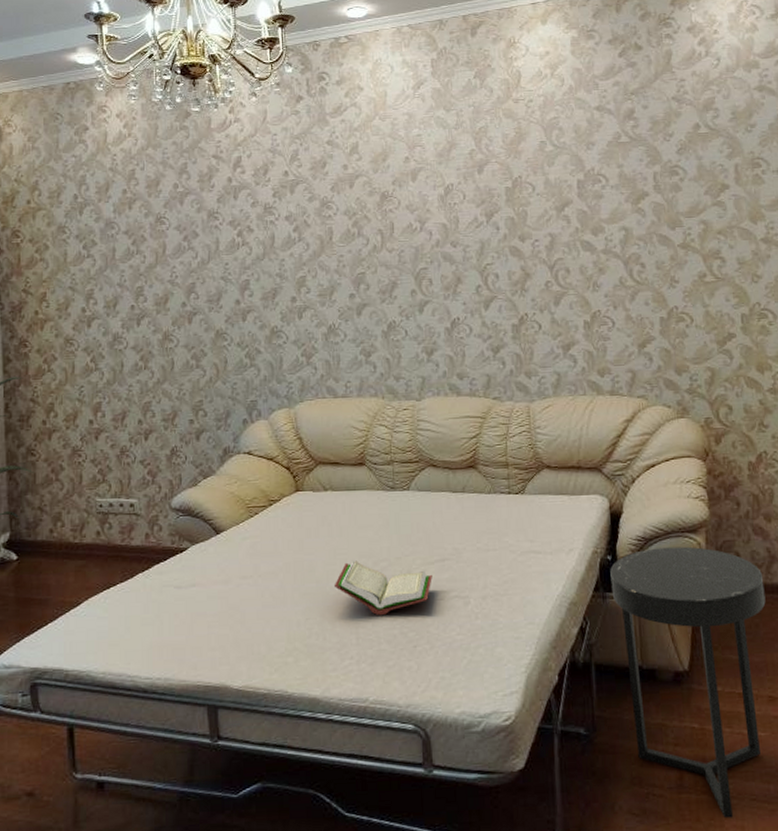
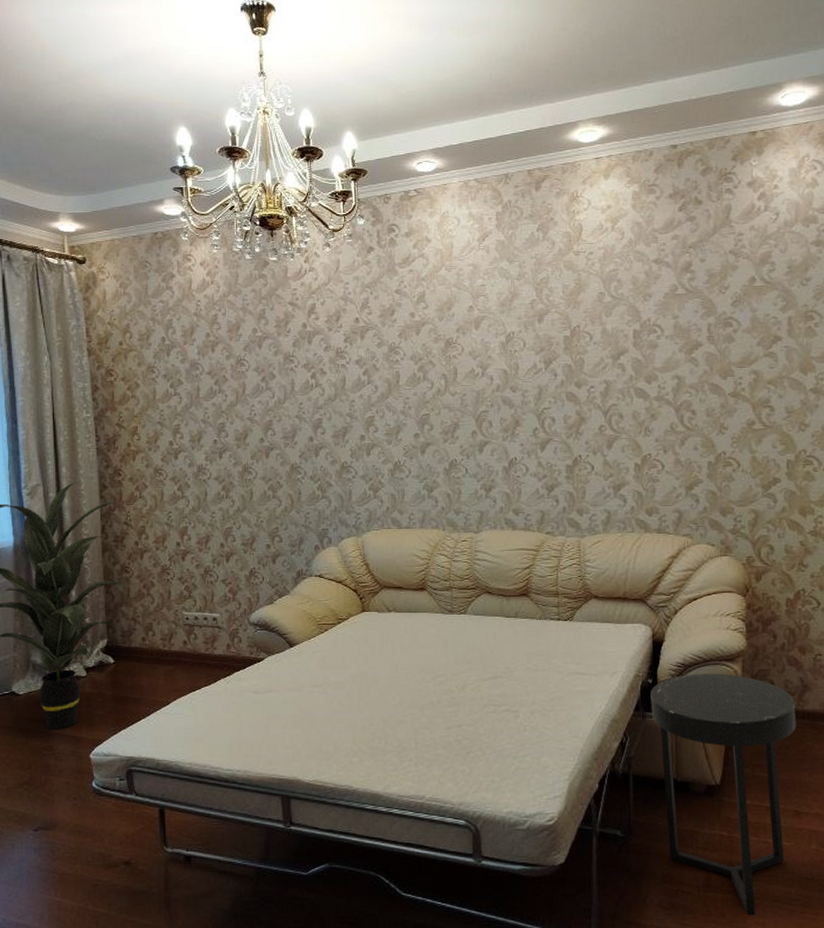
book: present [333,560,432,616] -> none [395,675,485,725]

